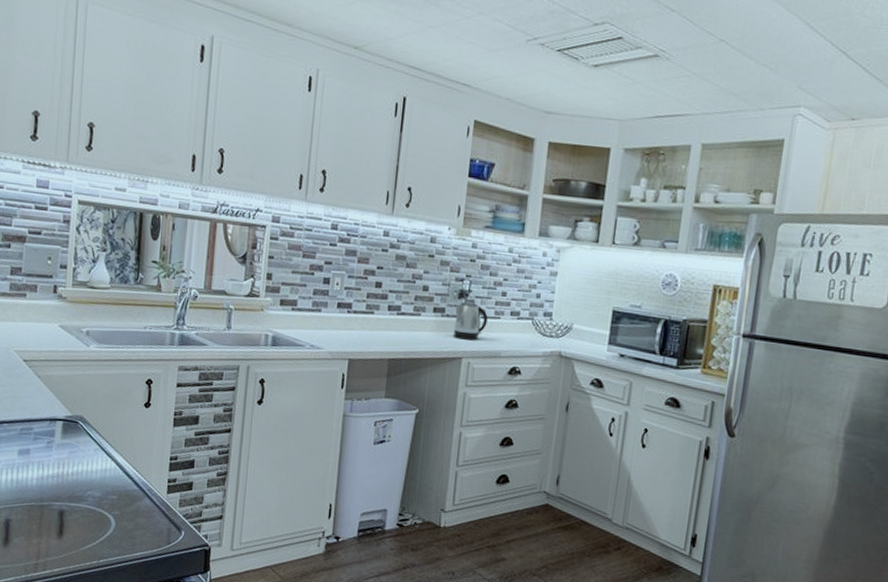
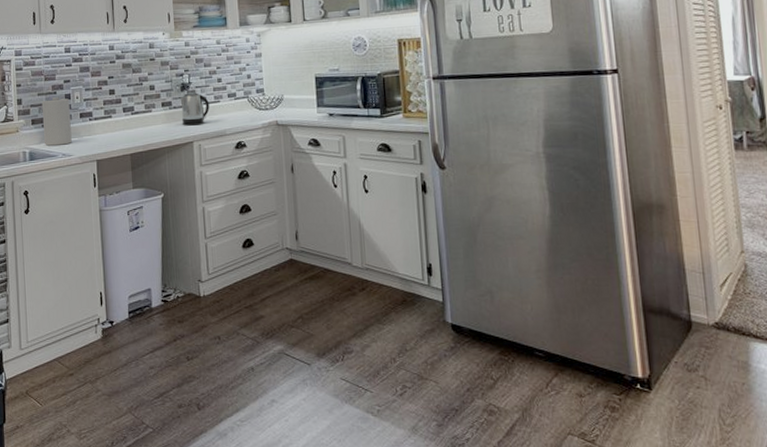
paper towel holder: none [291,278,328,336] -> present [41,97,72,146]

